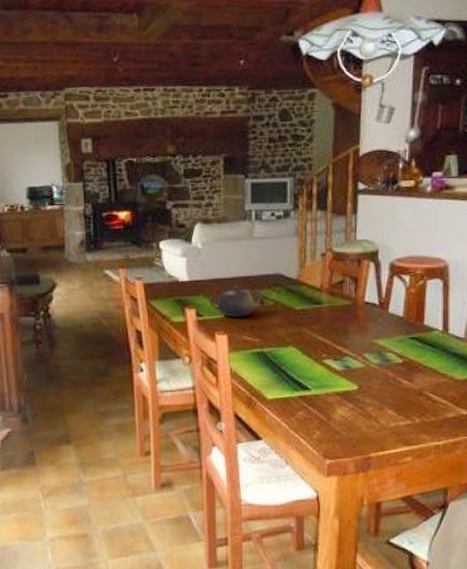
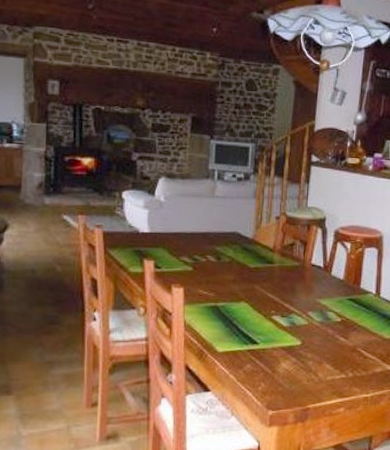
teapot: present [208,285,266,318] -> none [167,240,223,272]

